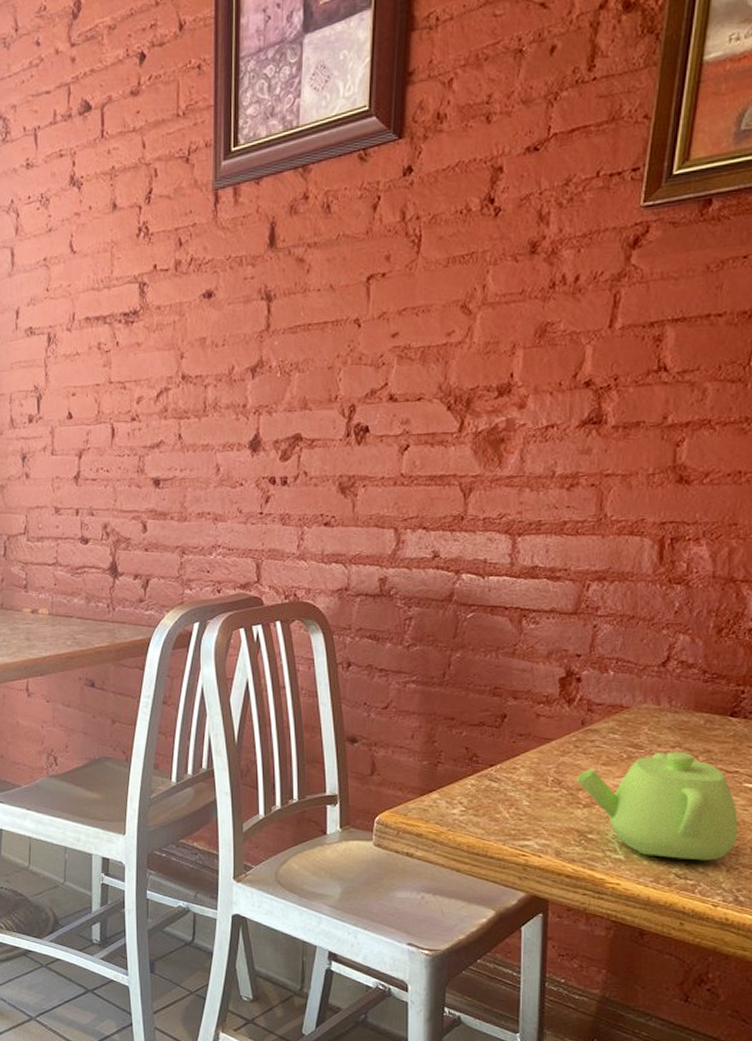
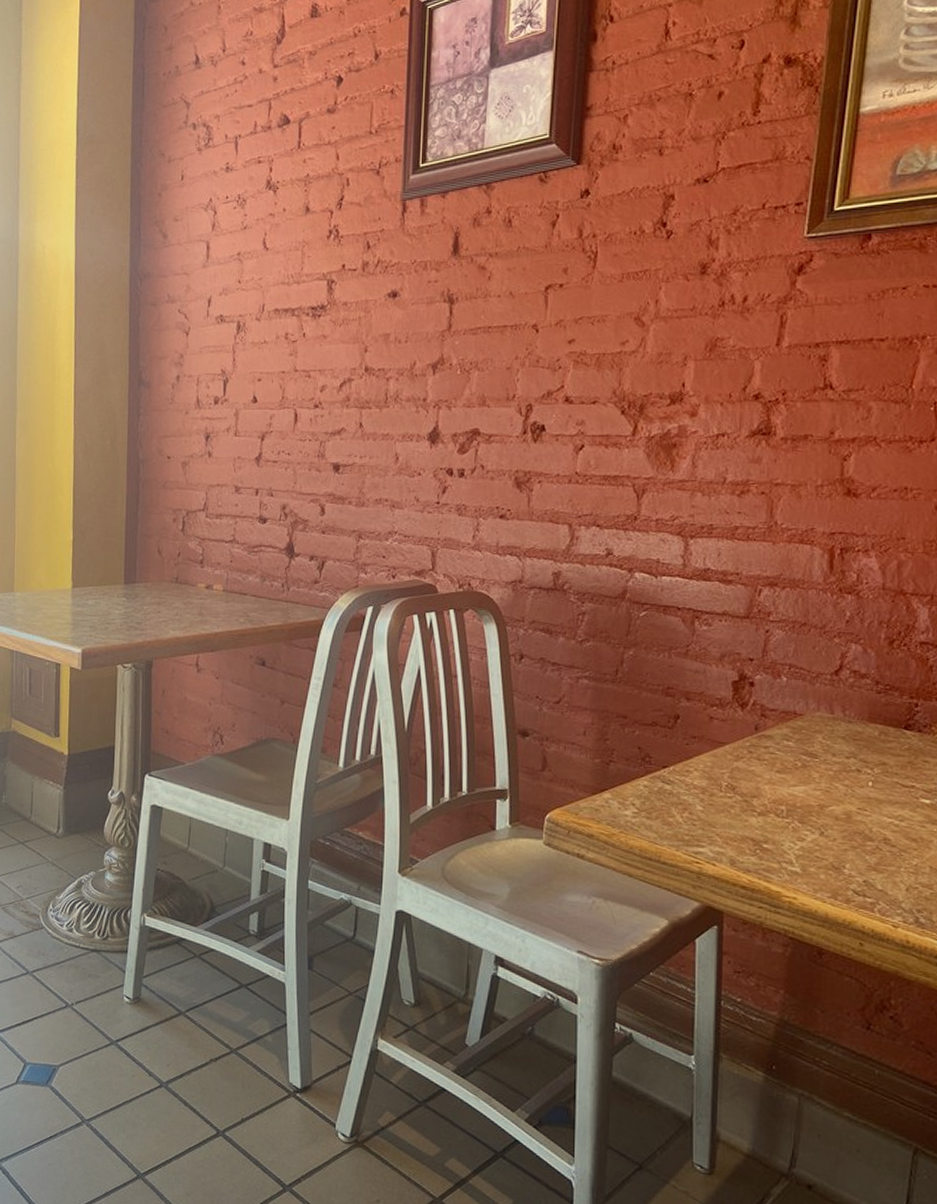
teapot: present [575,751,738,861] -> none [750,761,916,879]

